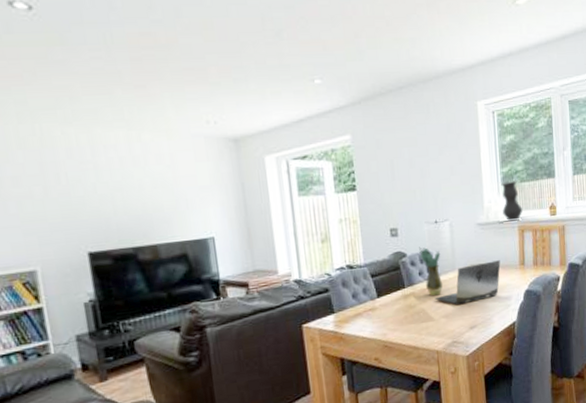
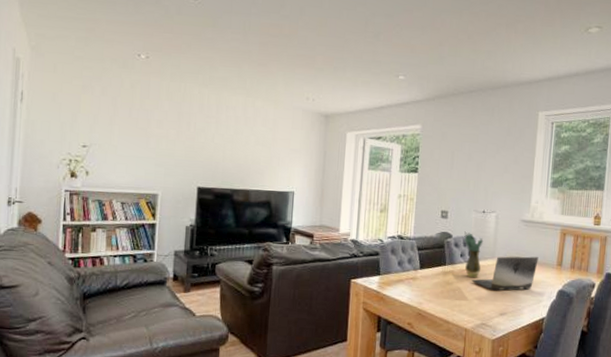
vase: present [501,181,523,221] -> none [548,186,567,224]

